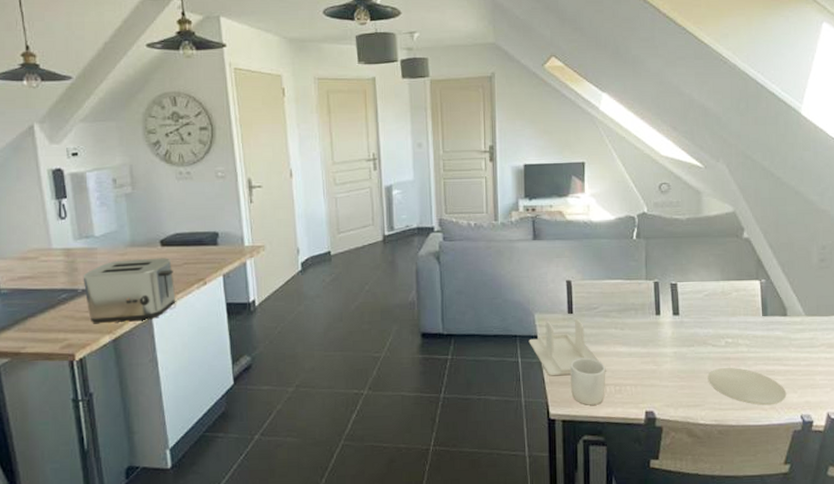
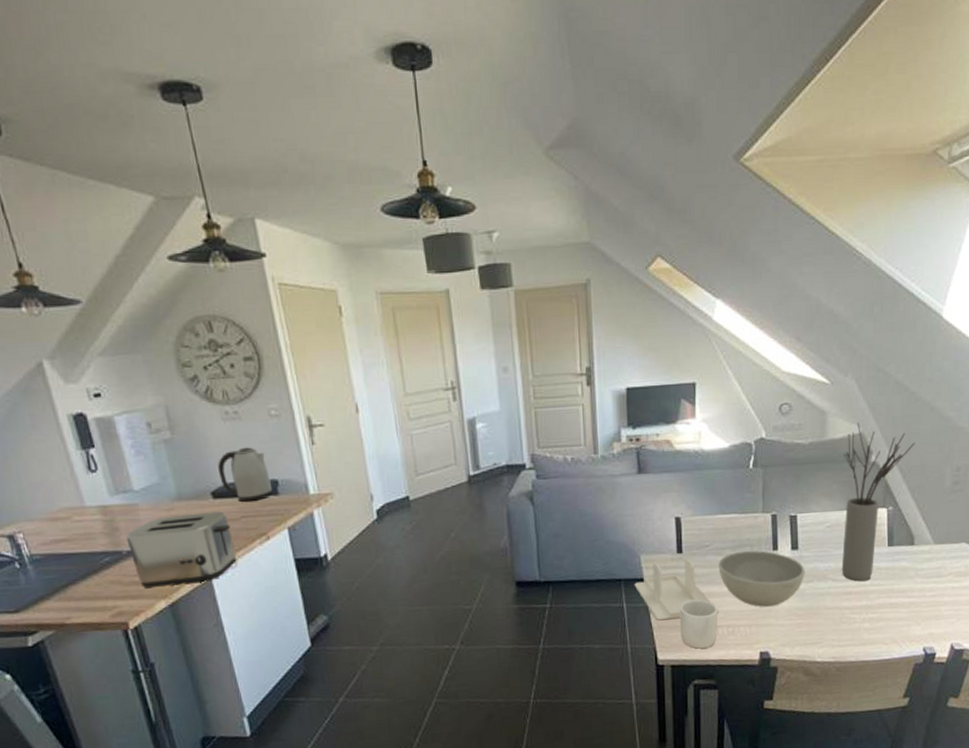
kettle: none [168,203,213,250] -> present [217,447,273,502]
bowl: none [606,314,686,368] -> present [718,550,805,607]
plate: present [707,368,787,406] -> none [827,602,910,640]
vase: none [718,202,783,348] -> present [841,422,915,582]

